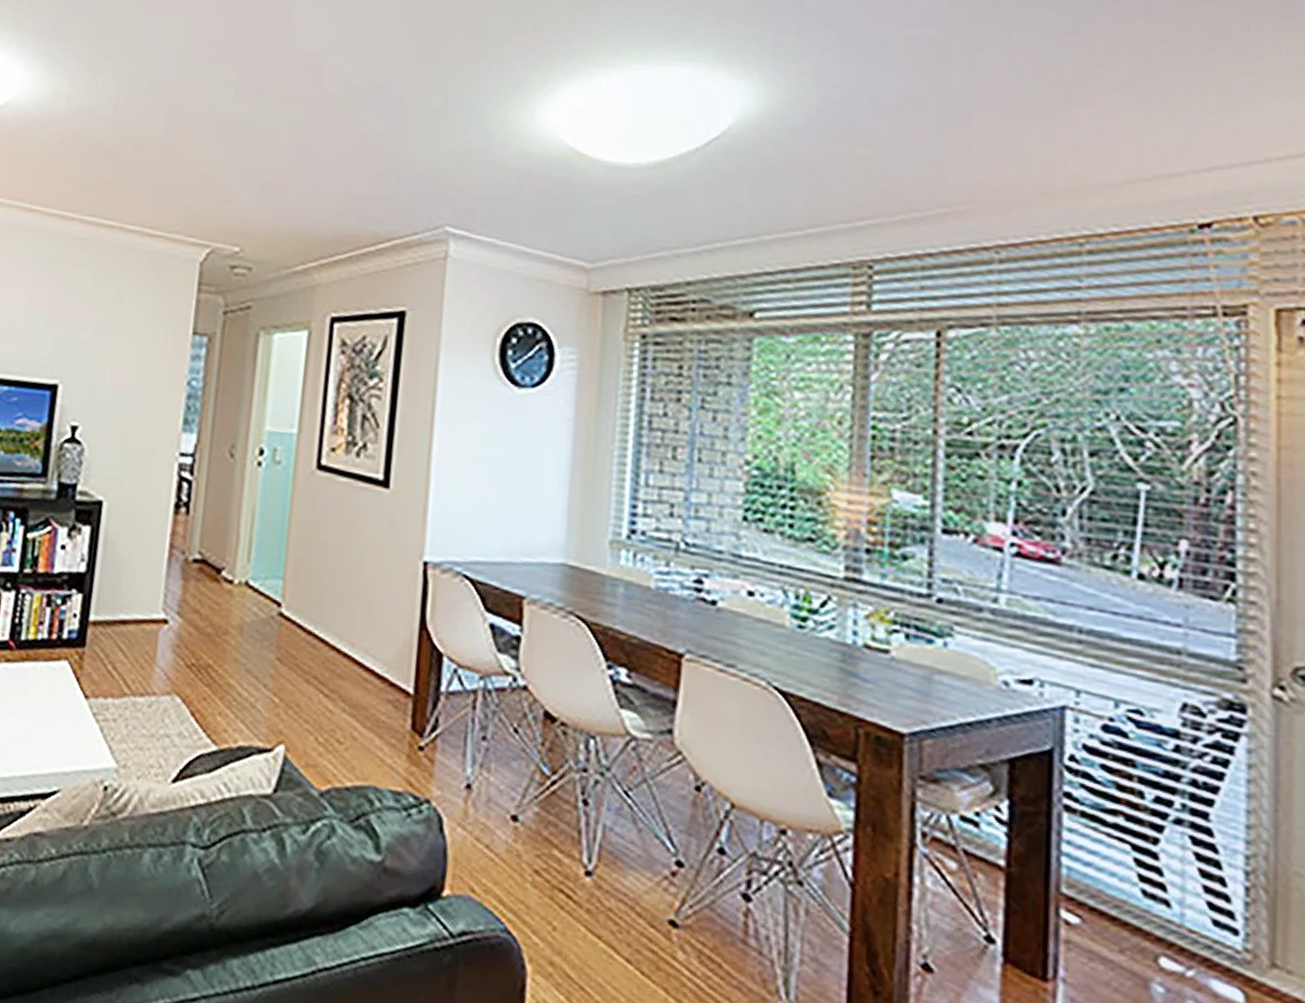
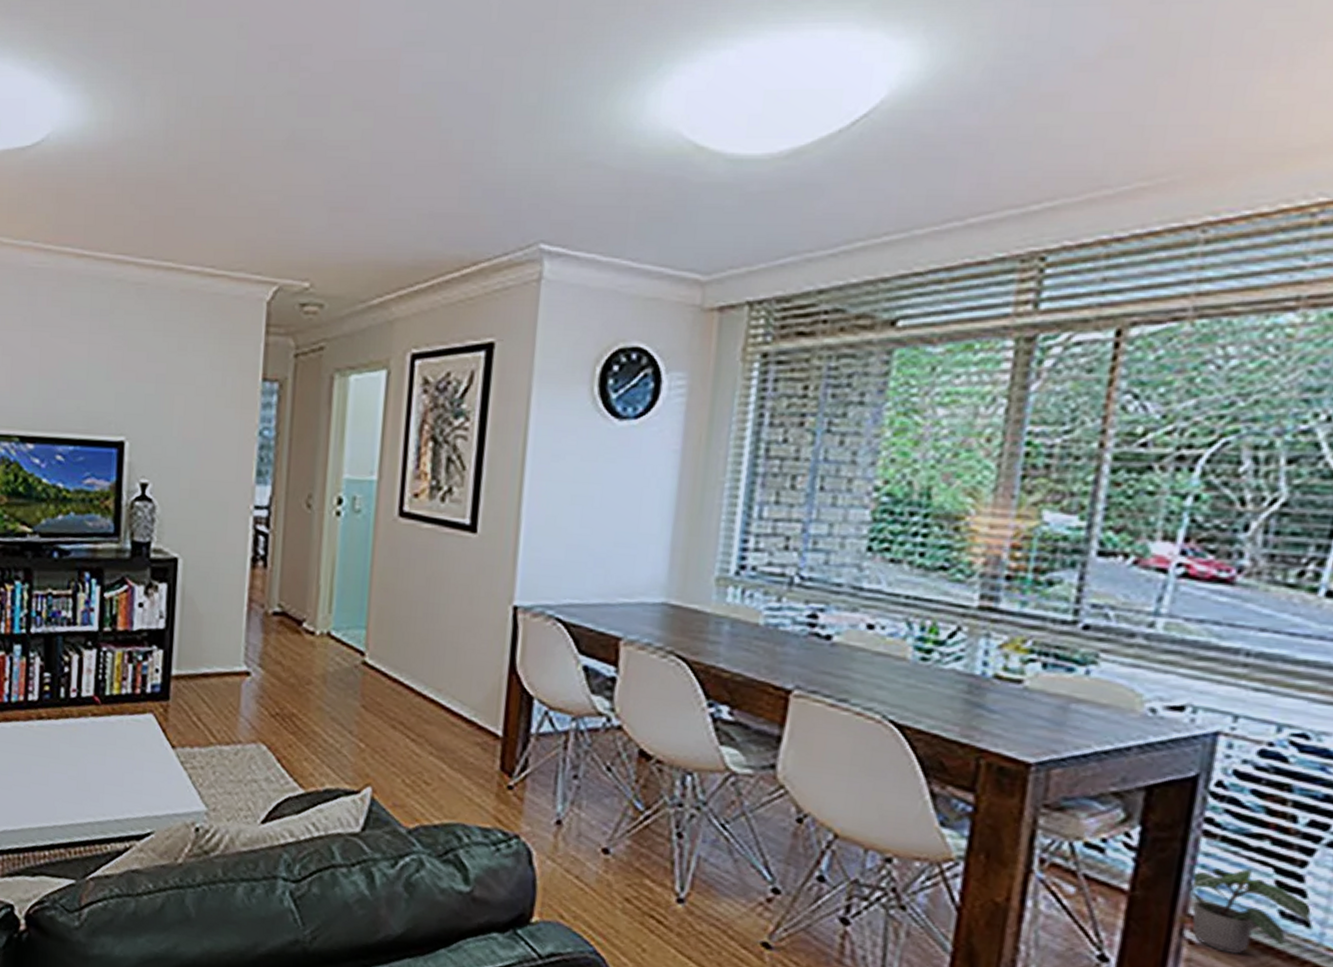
potted plant: none [1059,844,1171,936] -> present [1189,868,1311,954]

